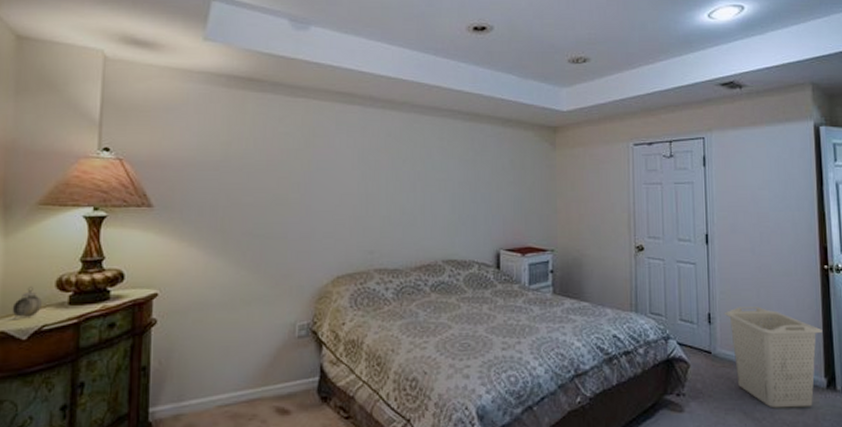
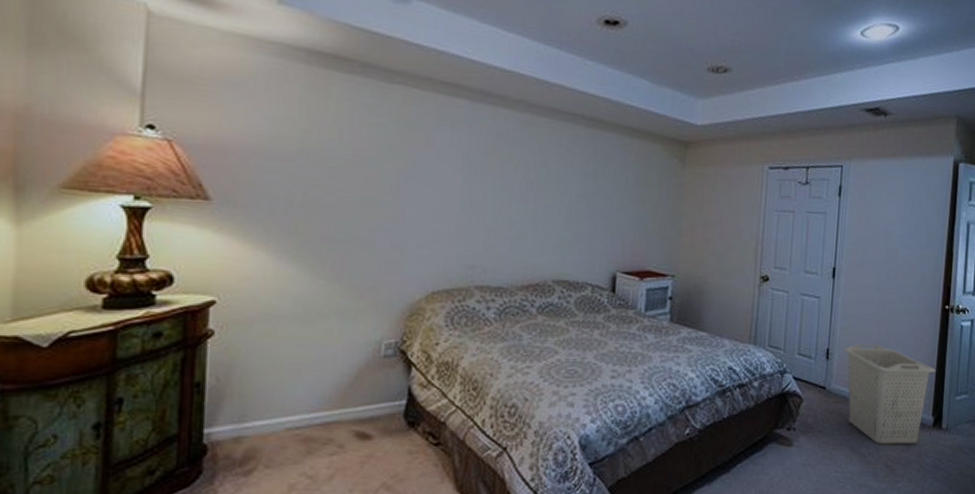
alarm clock: present [12,287,42,320] -> none [28,286,67,324]

